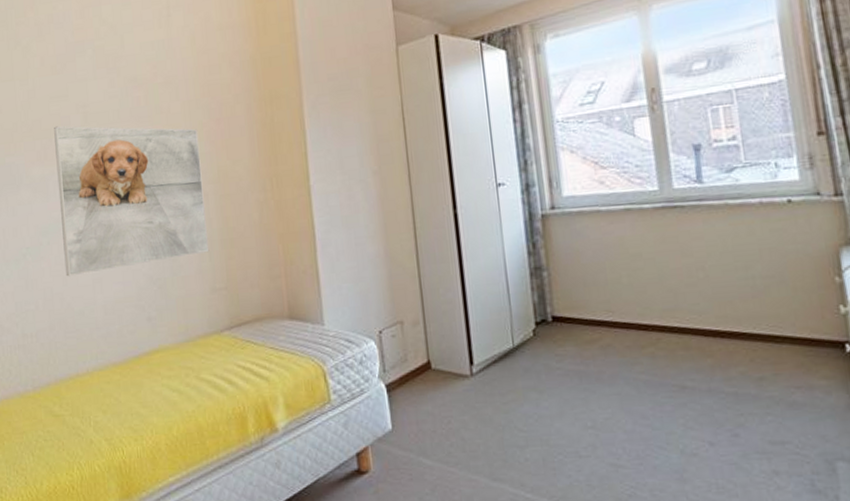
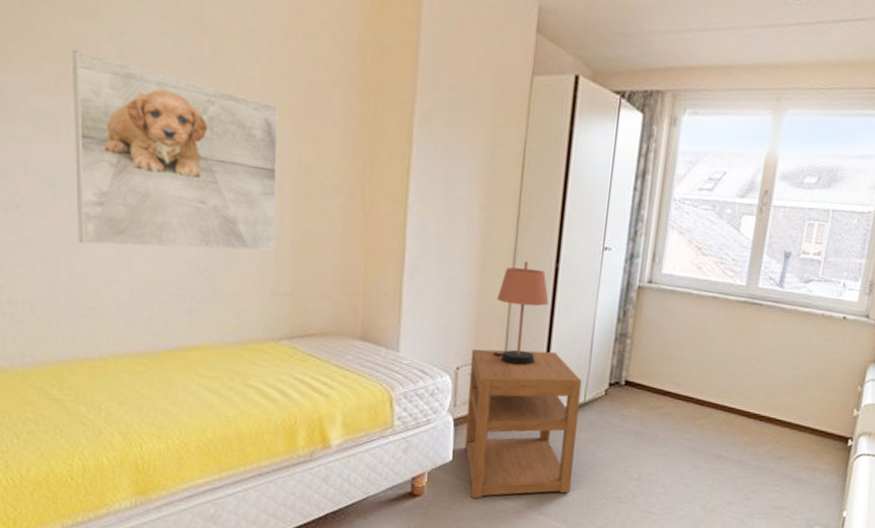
nightstand: none [390,298,521,470] -> present [464,349,582,499]
table lamp: none [404,213,455,320] -> present [493,260,549,366]

